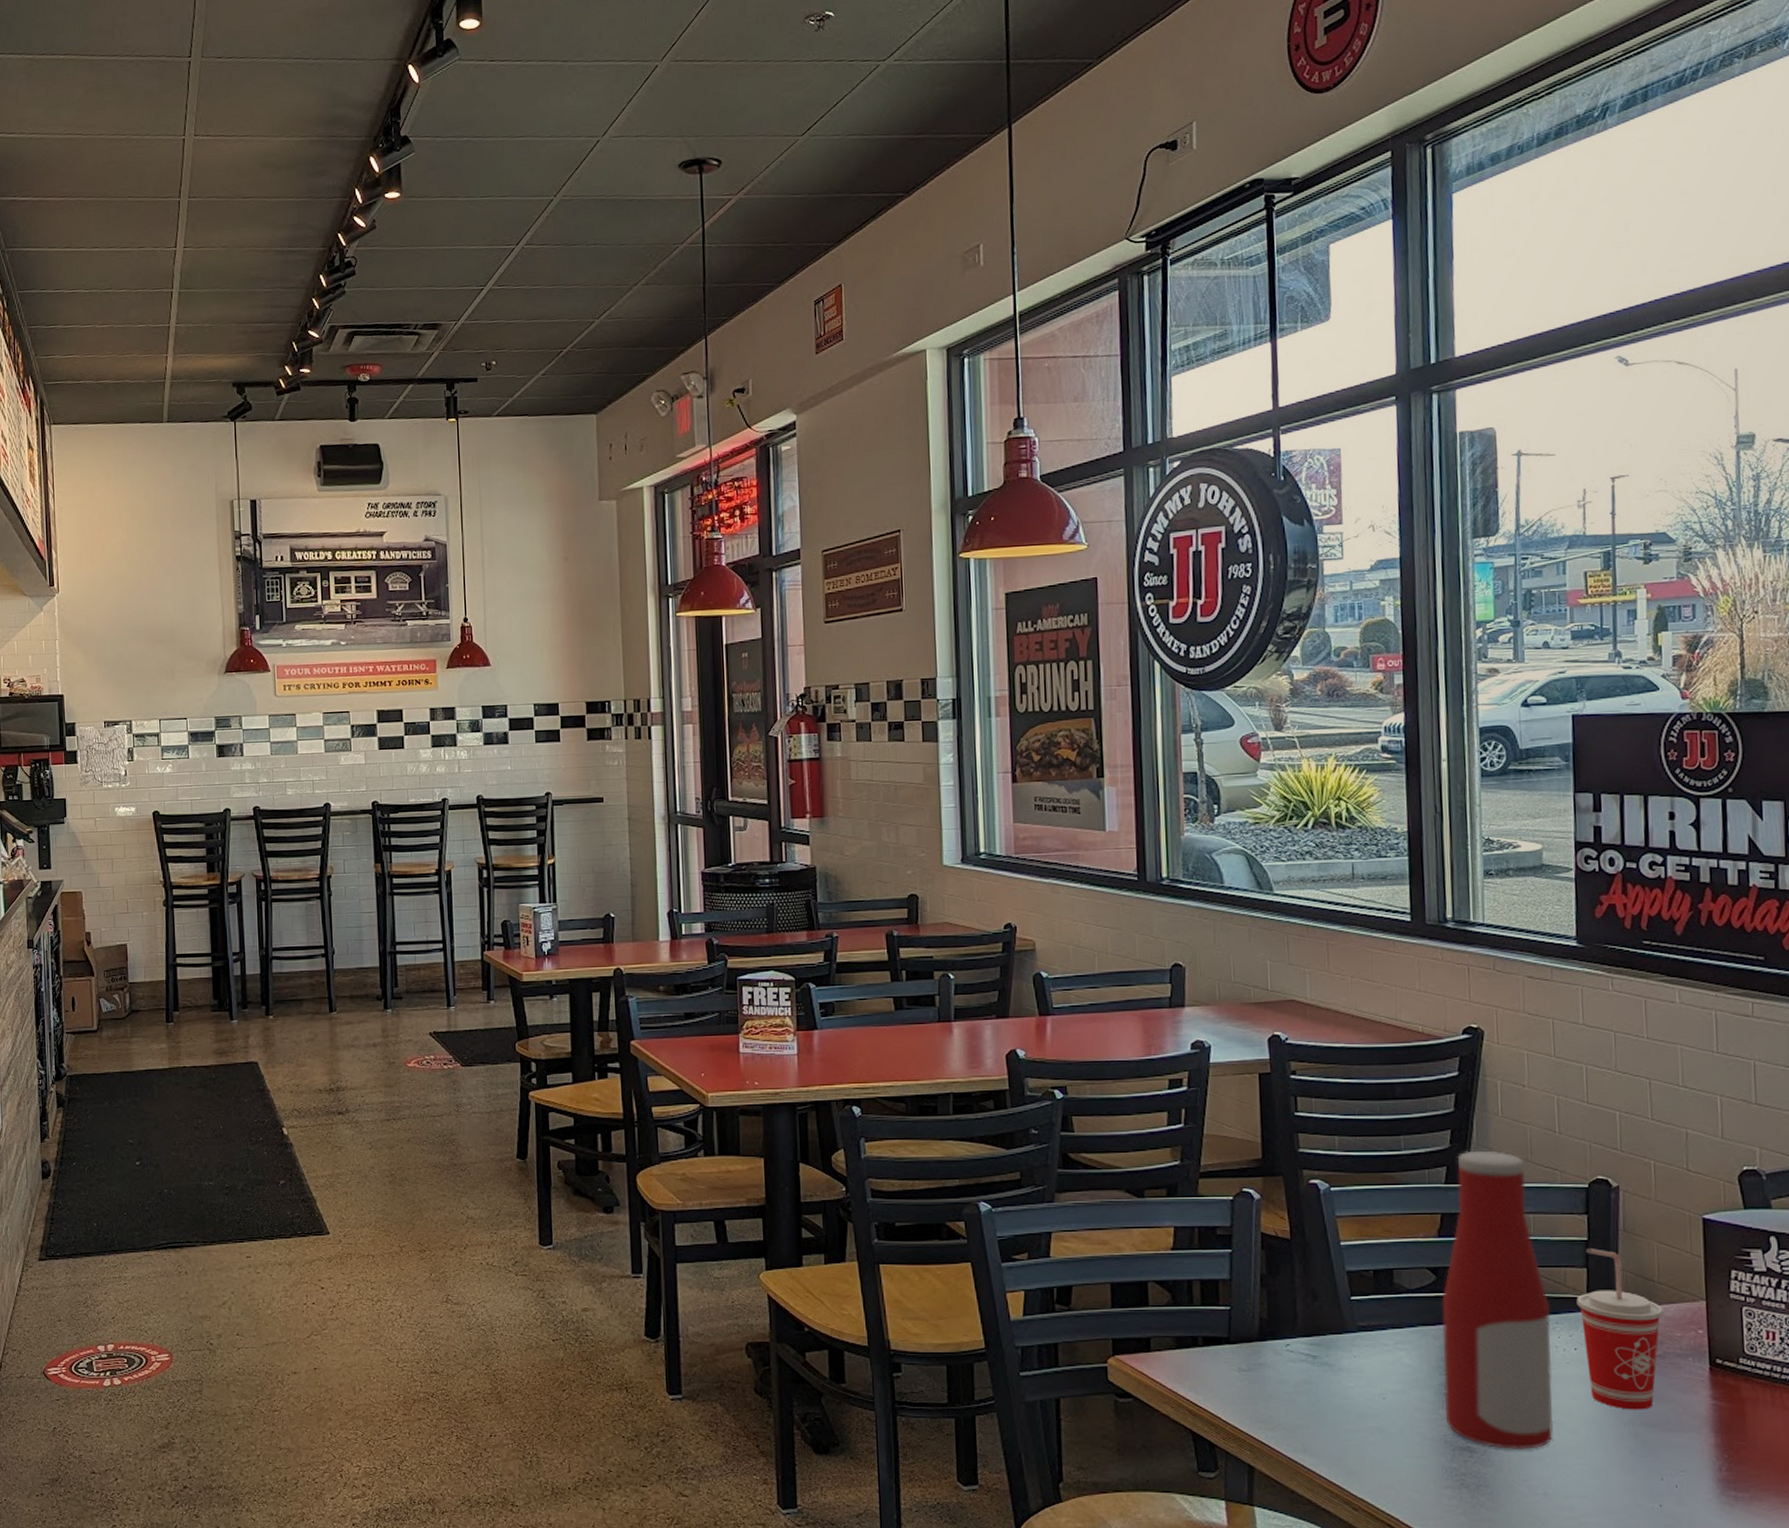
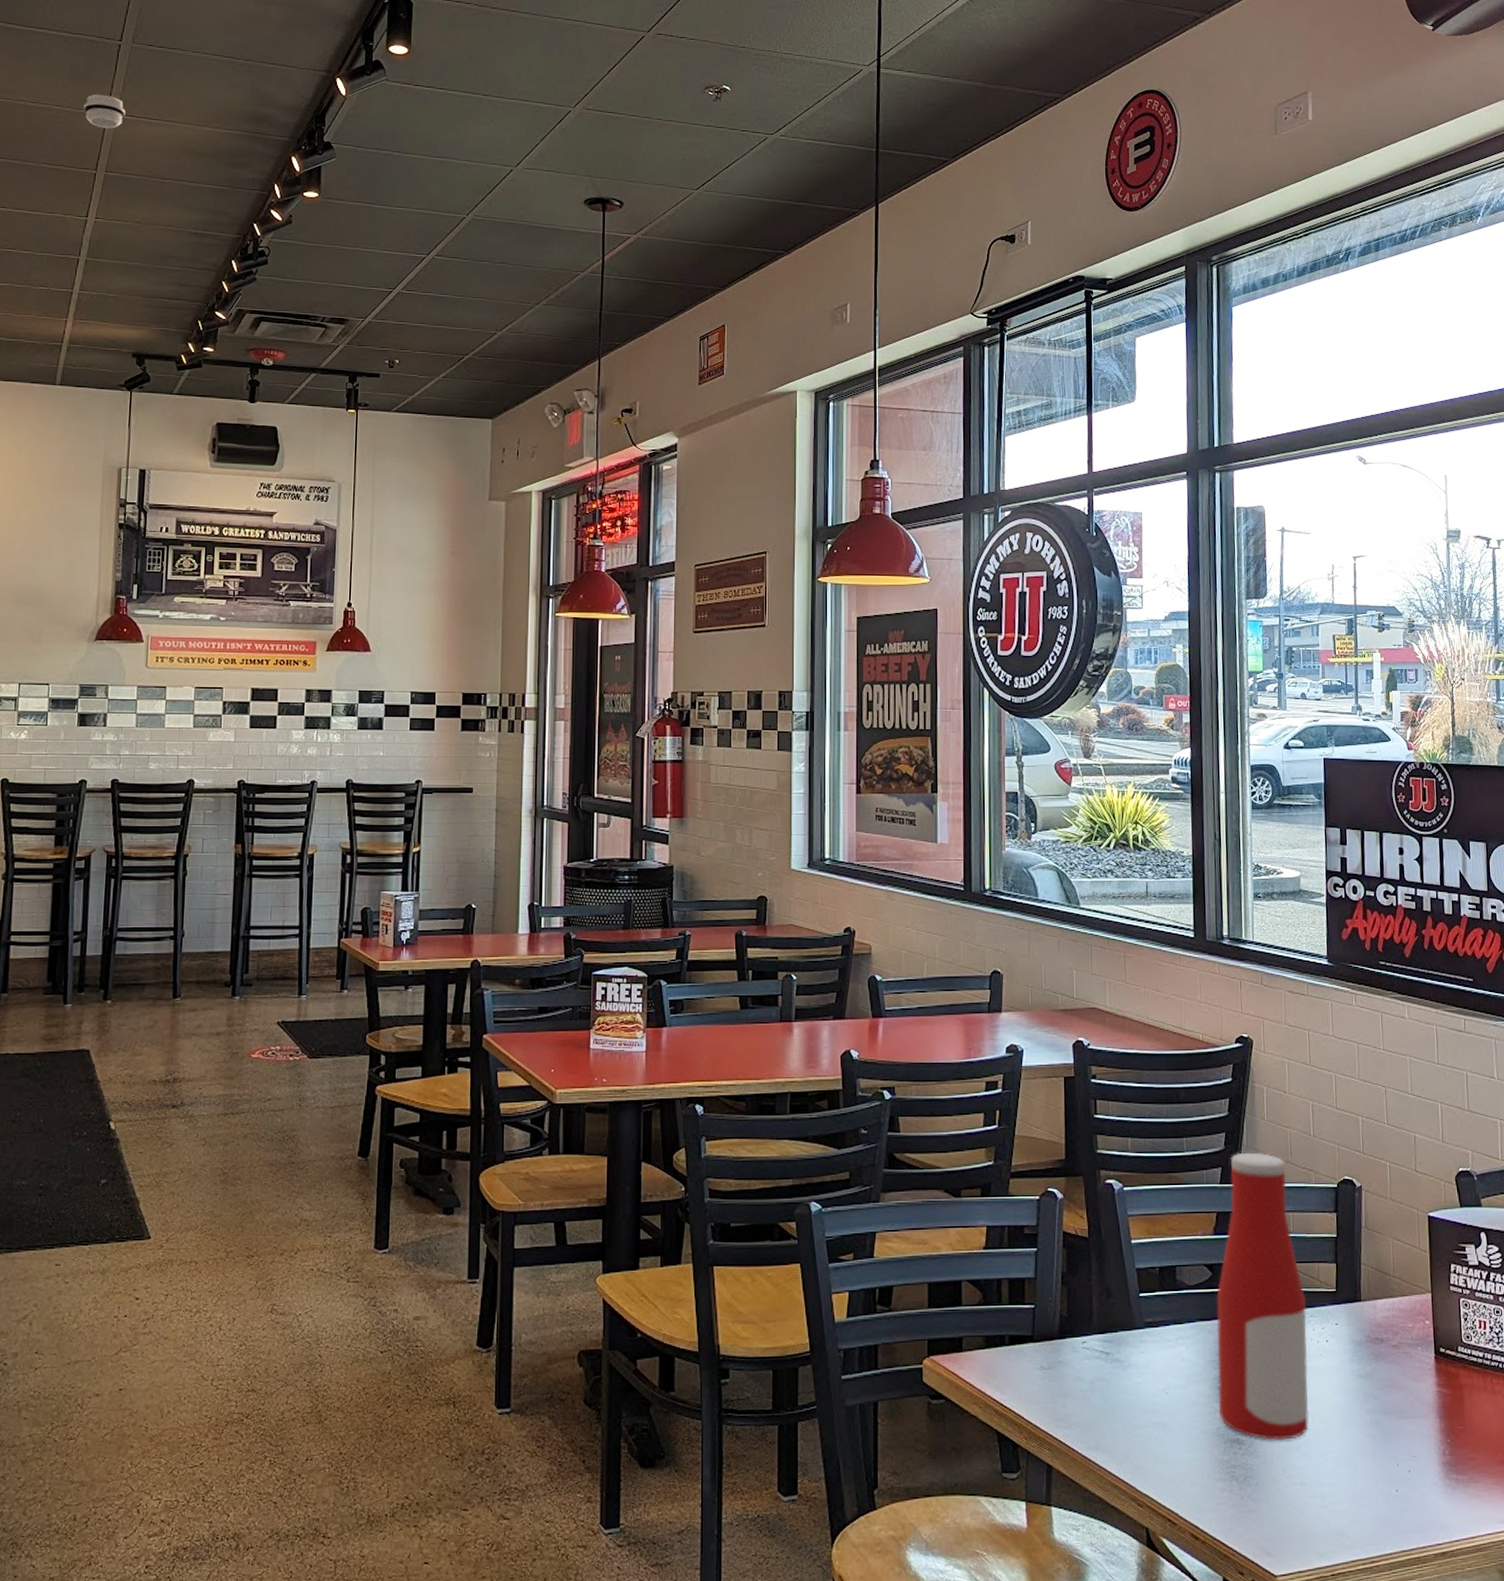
smoke detector: none [161,116,202,153] -> present [83,94,126,129]
beverage cup: present [1576,1248,1663,1410] -> none [1327,1245,1398,1399]

